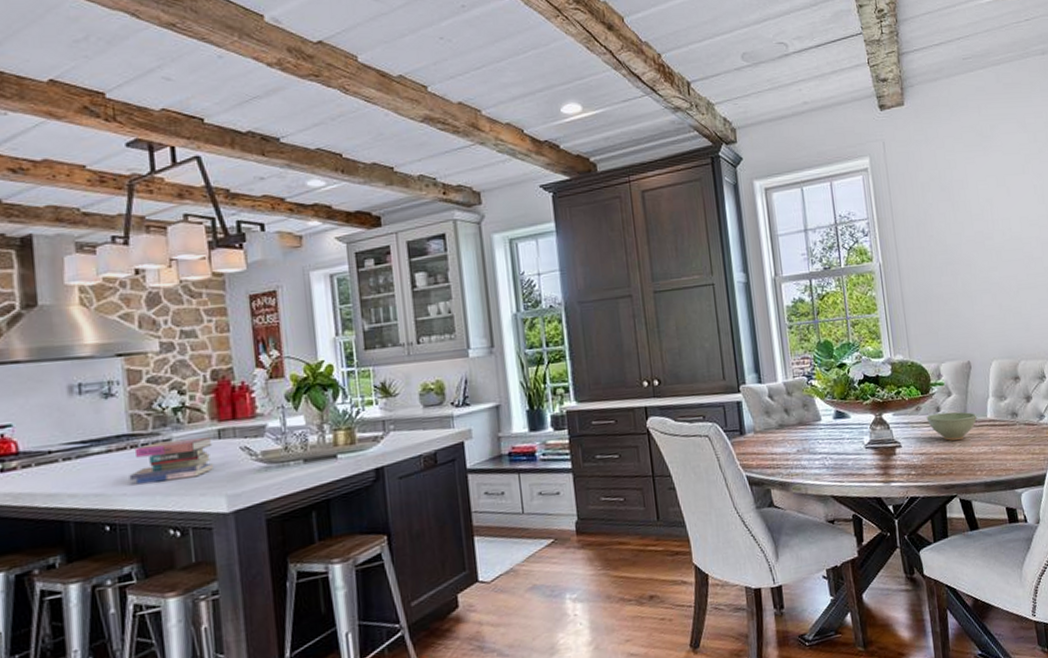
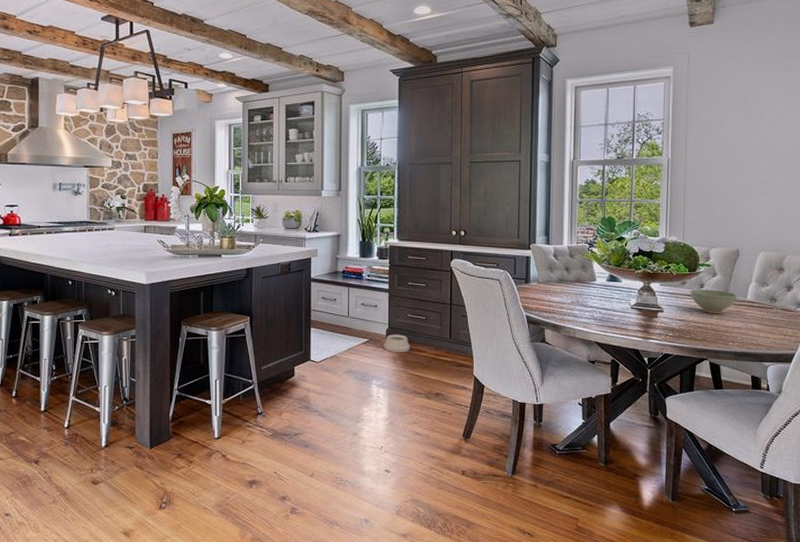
books: present [129,436,214,485] -> none [86,229,140,257]
pet bowl: none [574,525,610,552] -> present [384,334,411,353]

